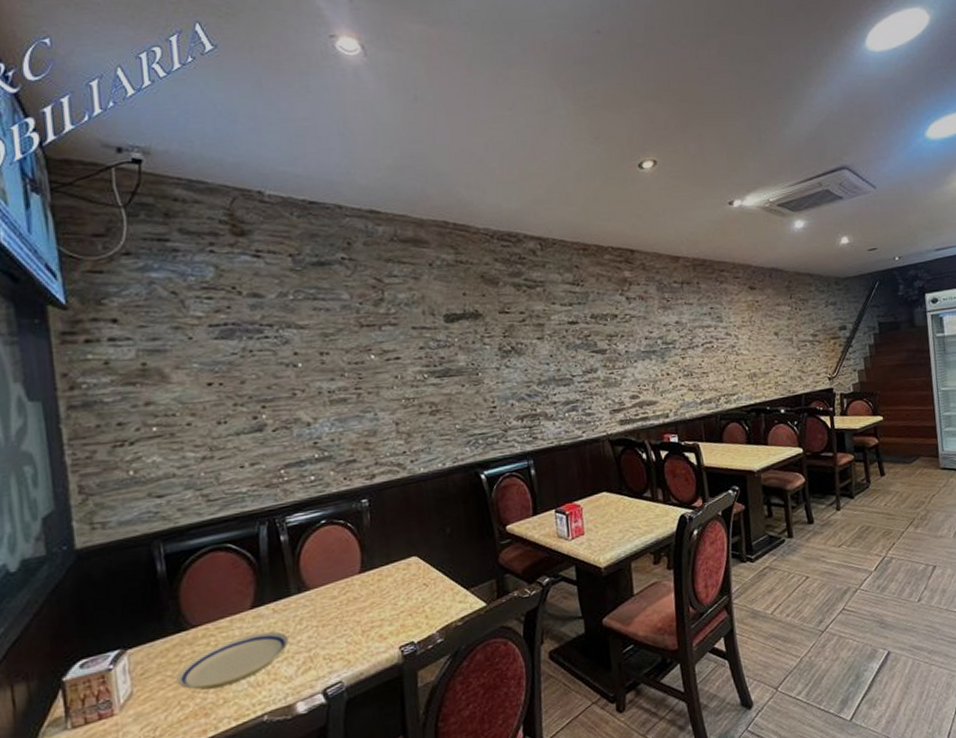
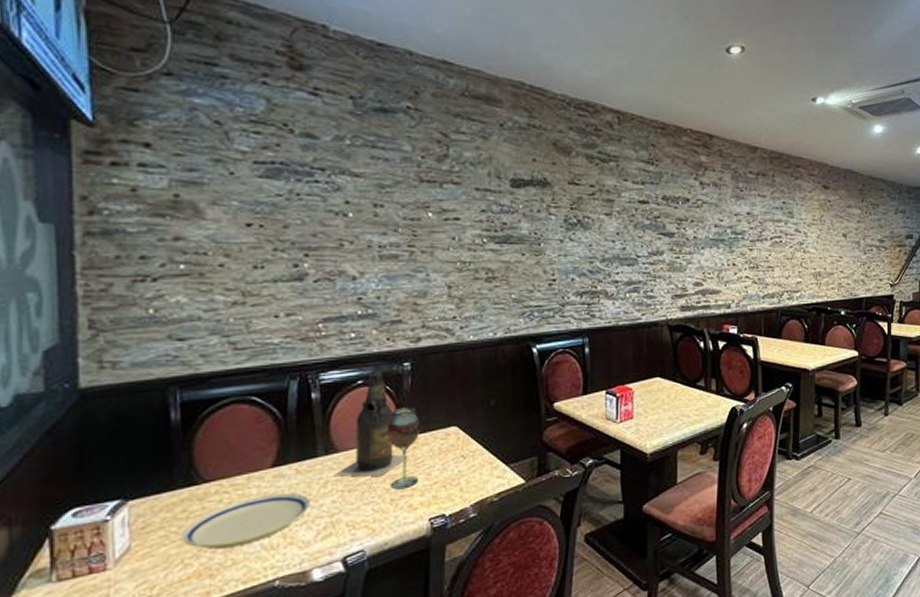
beer bottle: none [308,509,375,613] -> present [334,370,409,478]
wineglass: none [352,541,385,621] -> present [388,407,421,490]

